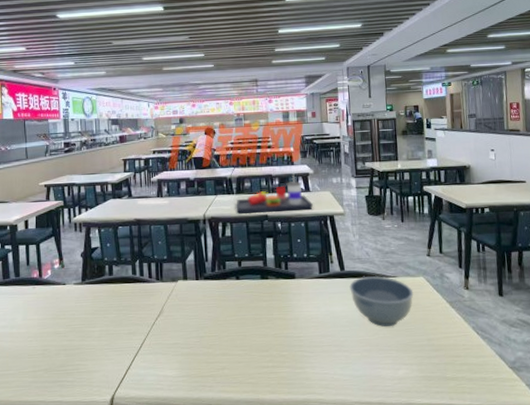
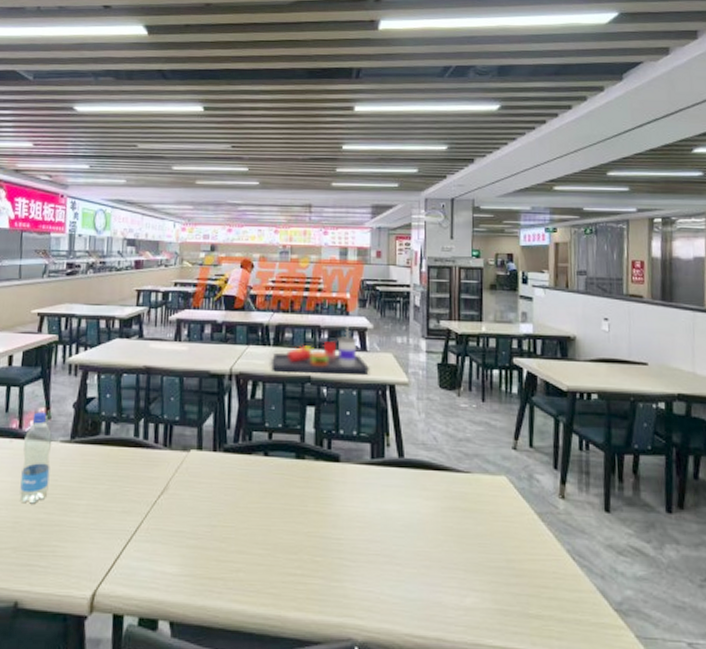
bottle: none [44,262,68,335] -> present [19,412,53,504]
soup bowl: present [349,276,414,327] -> none [409,467,492,539]

